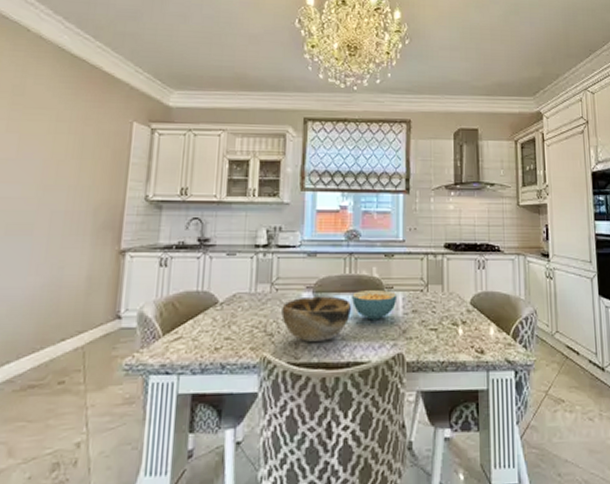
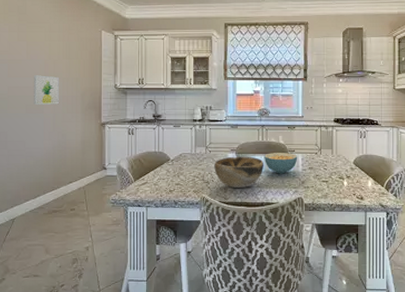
wall art: none [19,181,63,223] -> present [34,75,59,105]

